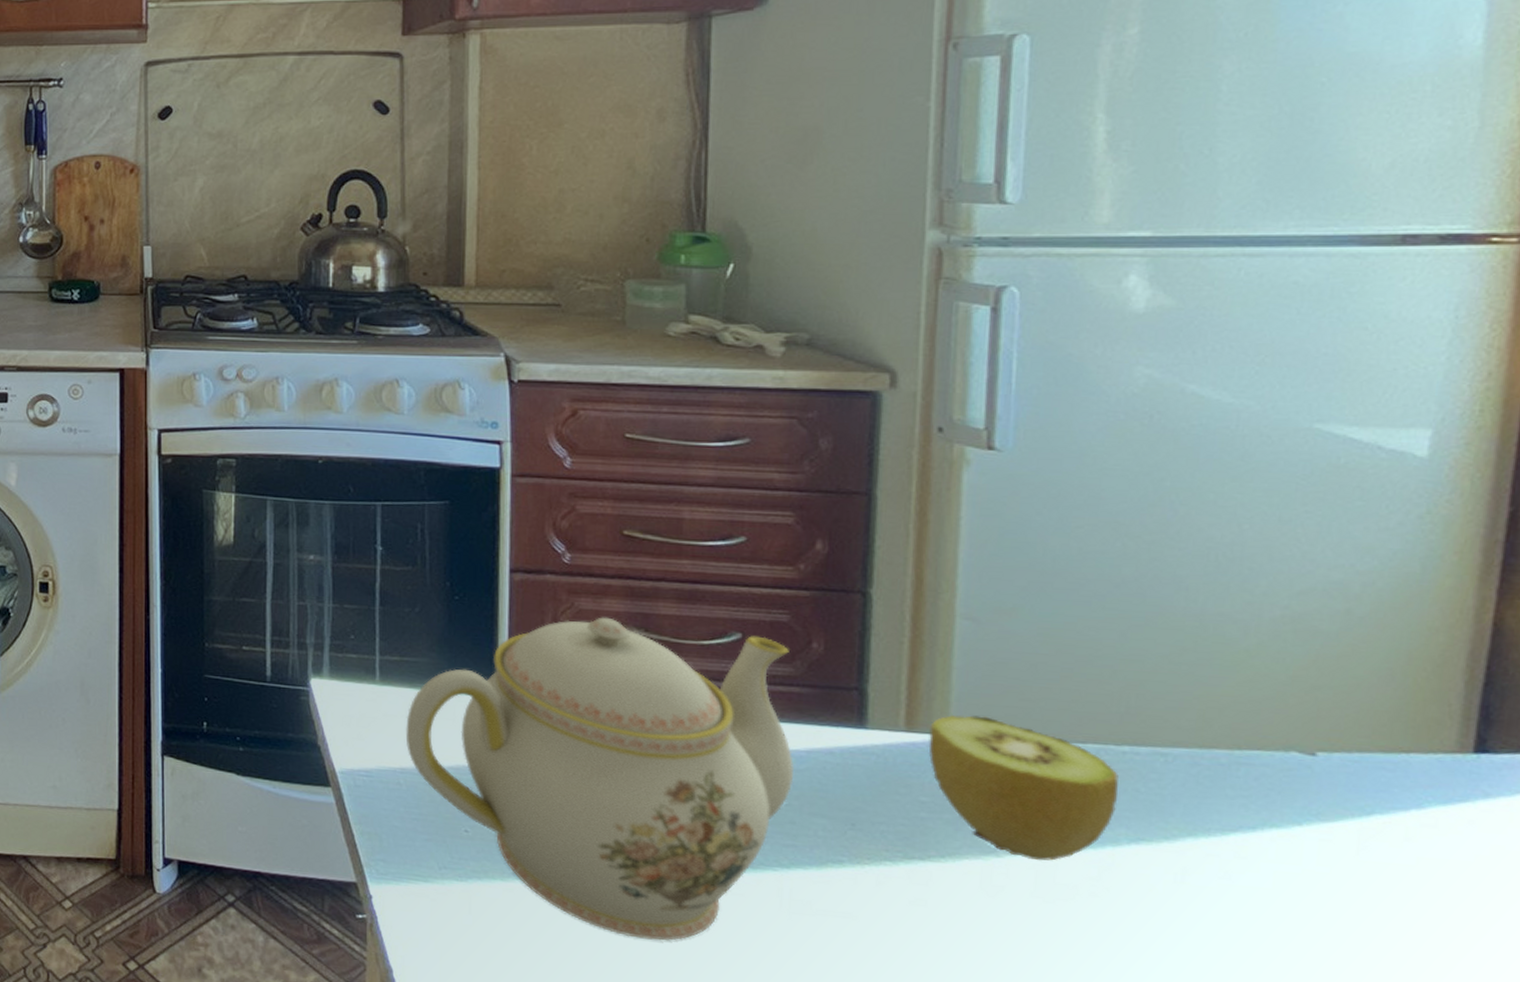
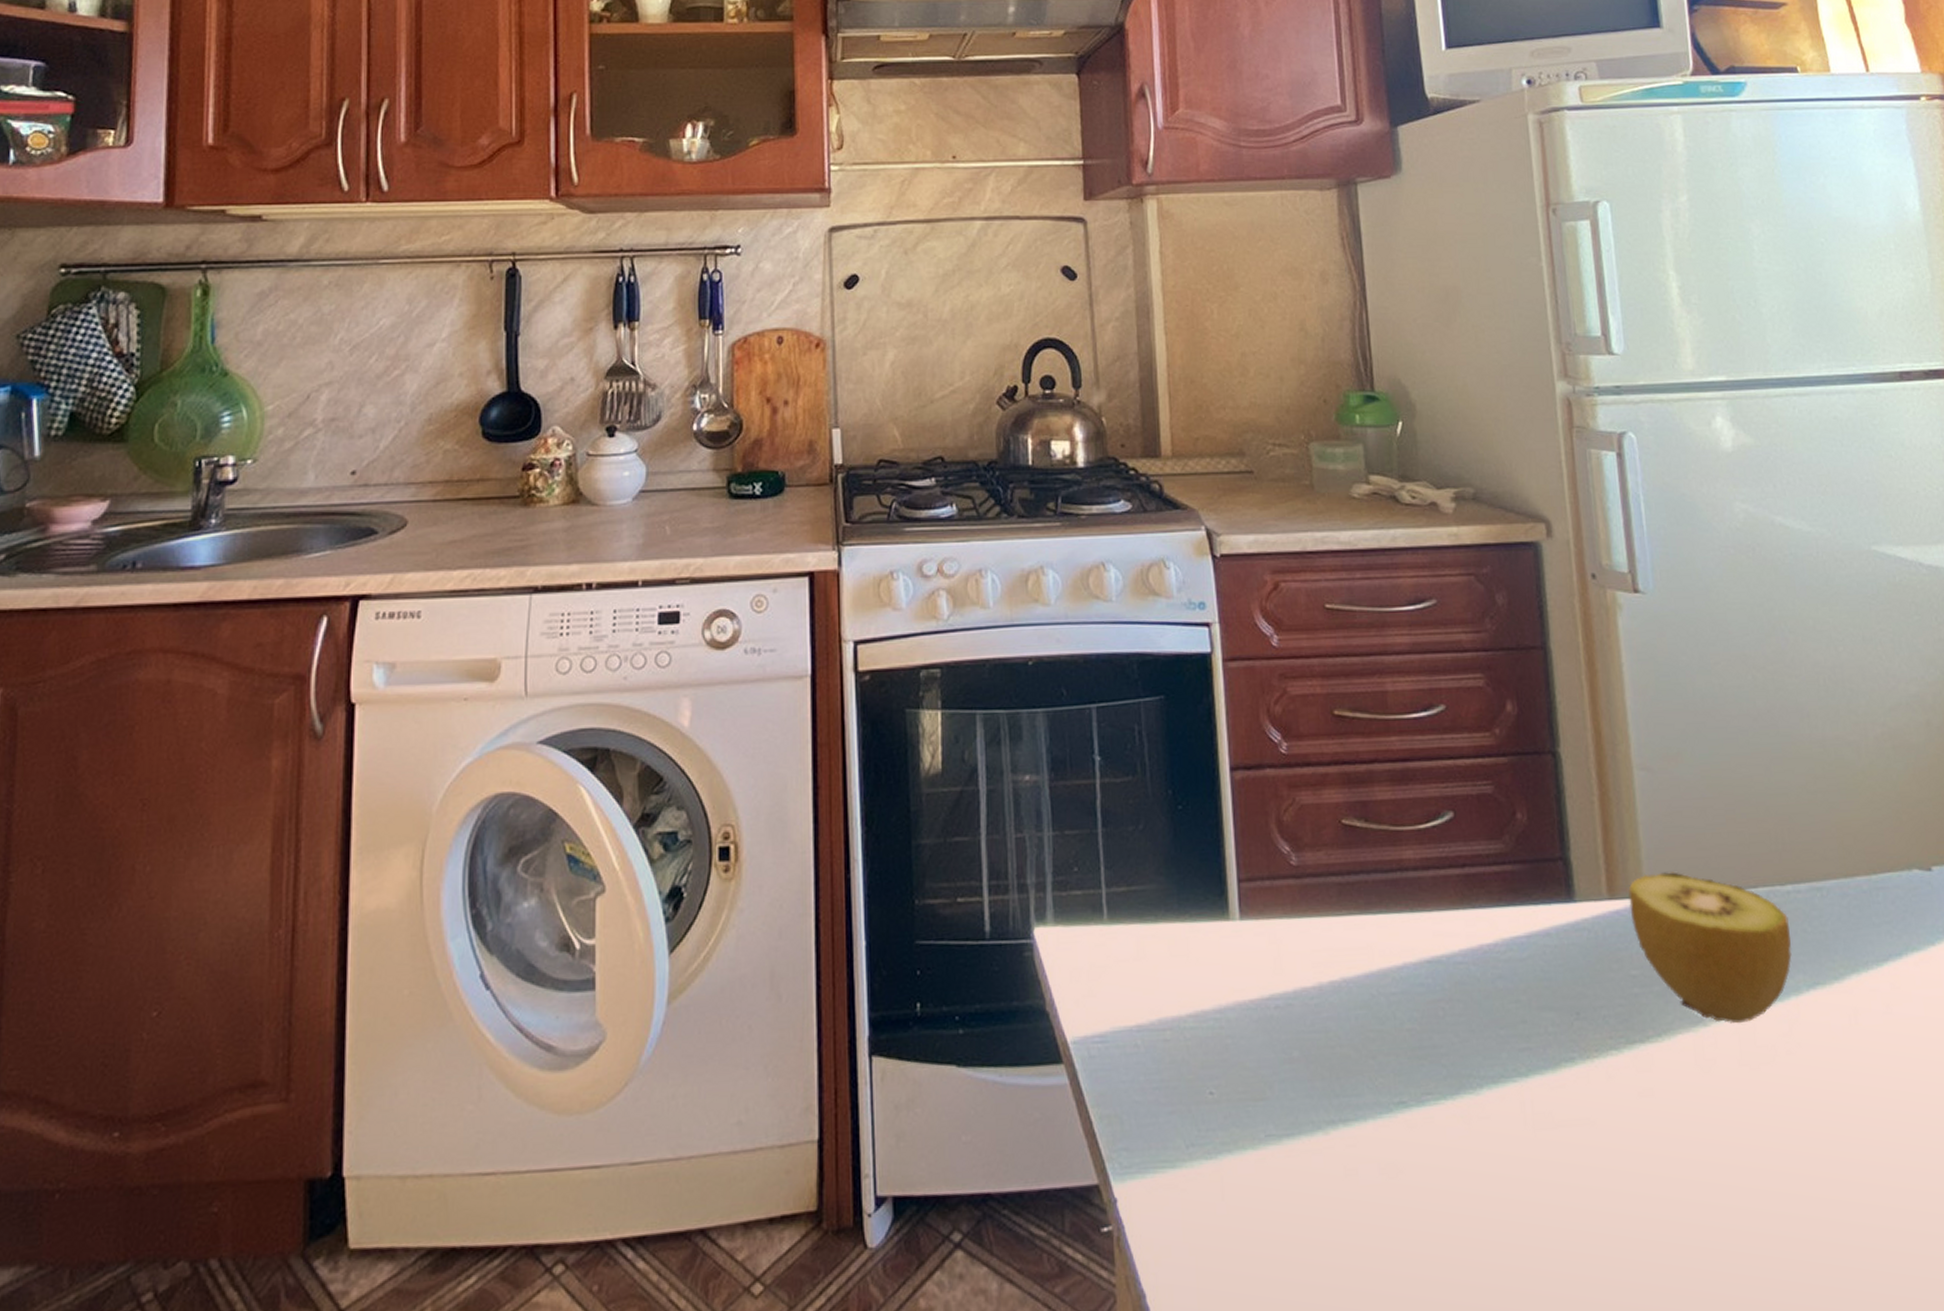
teapot: present [405,617,795,941] -> none [1138,810,1520,1194]

